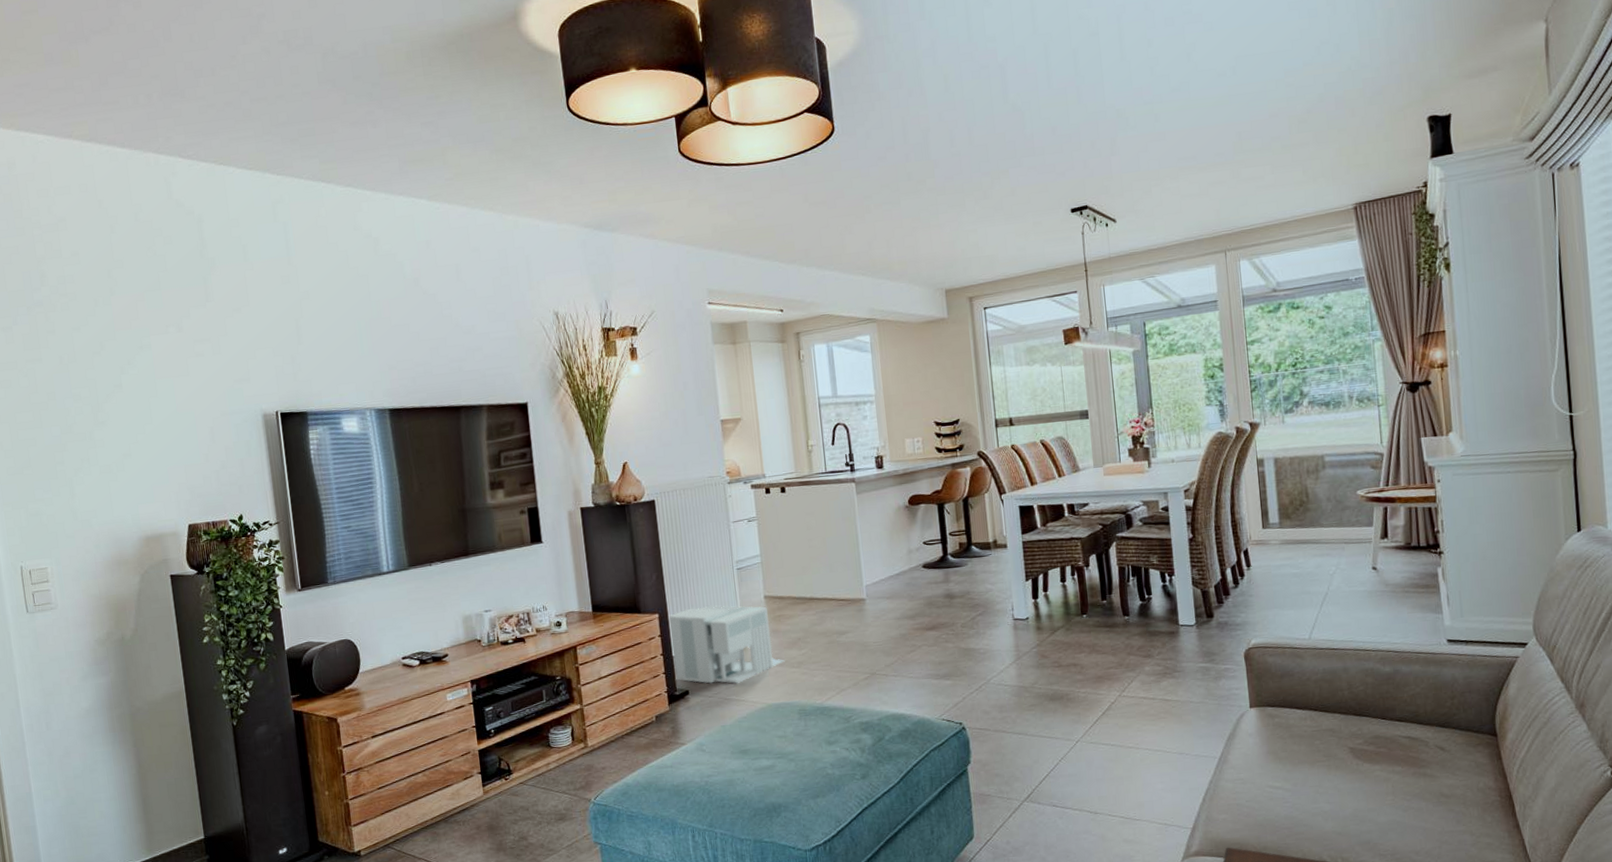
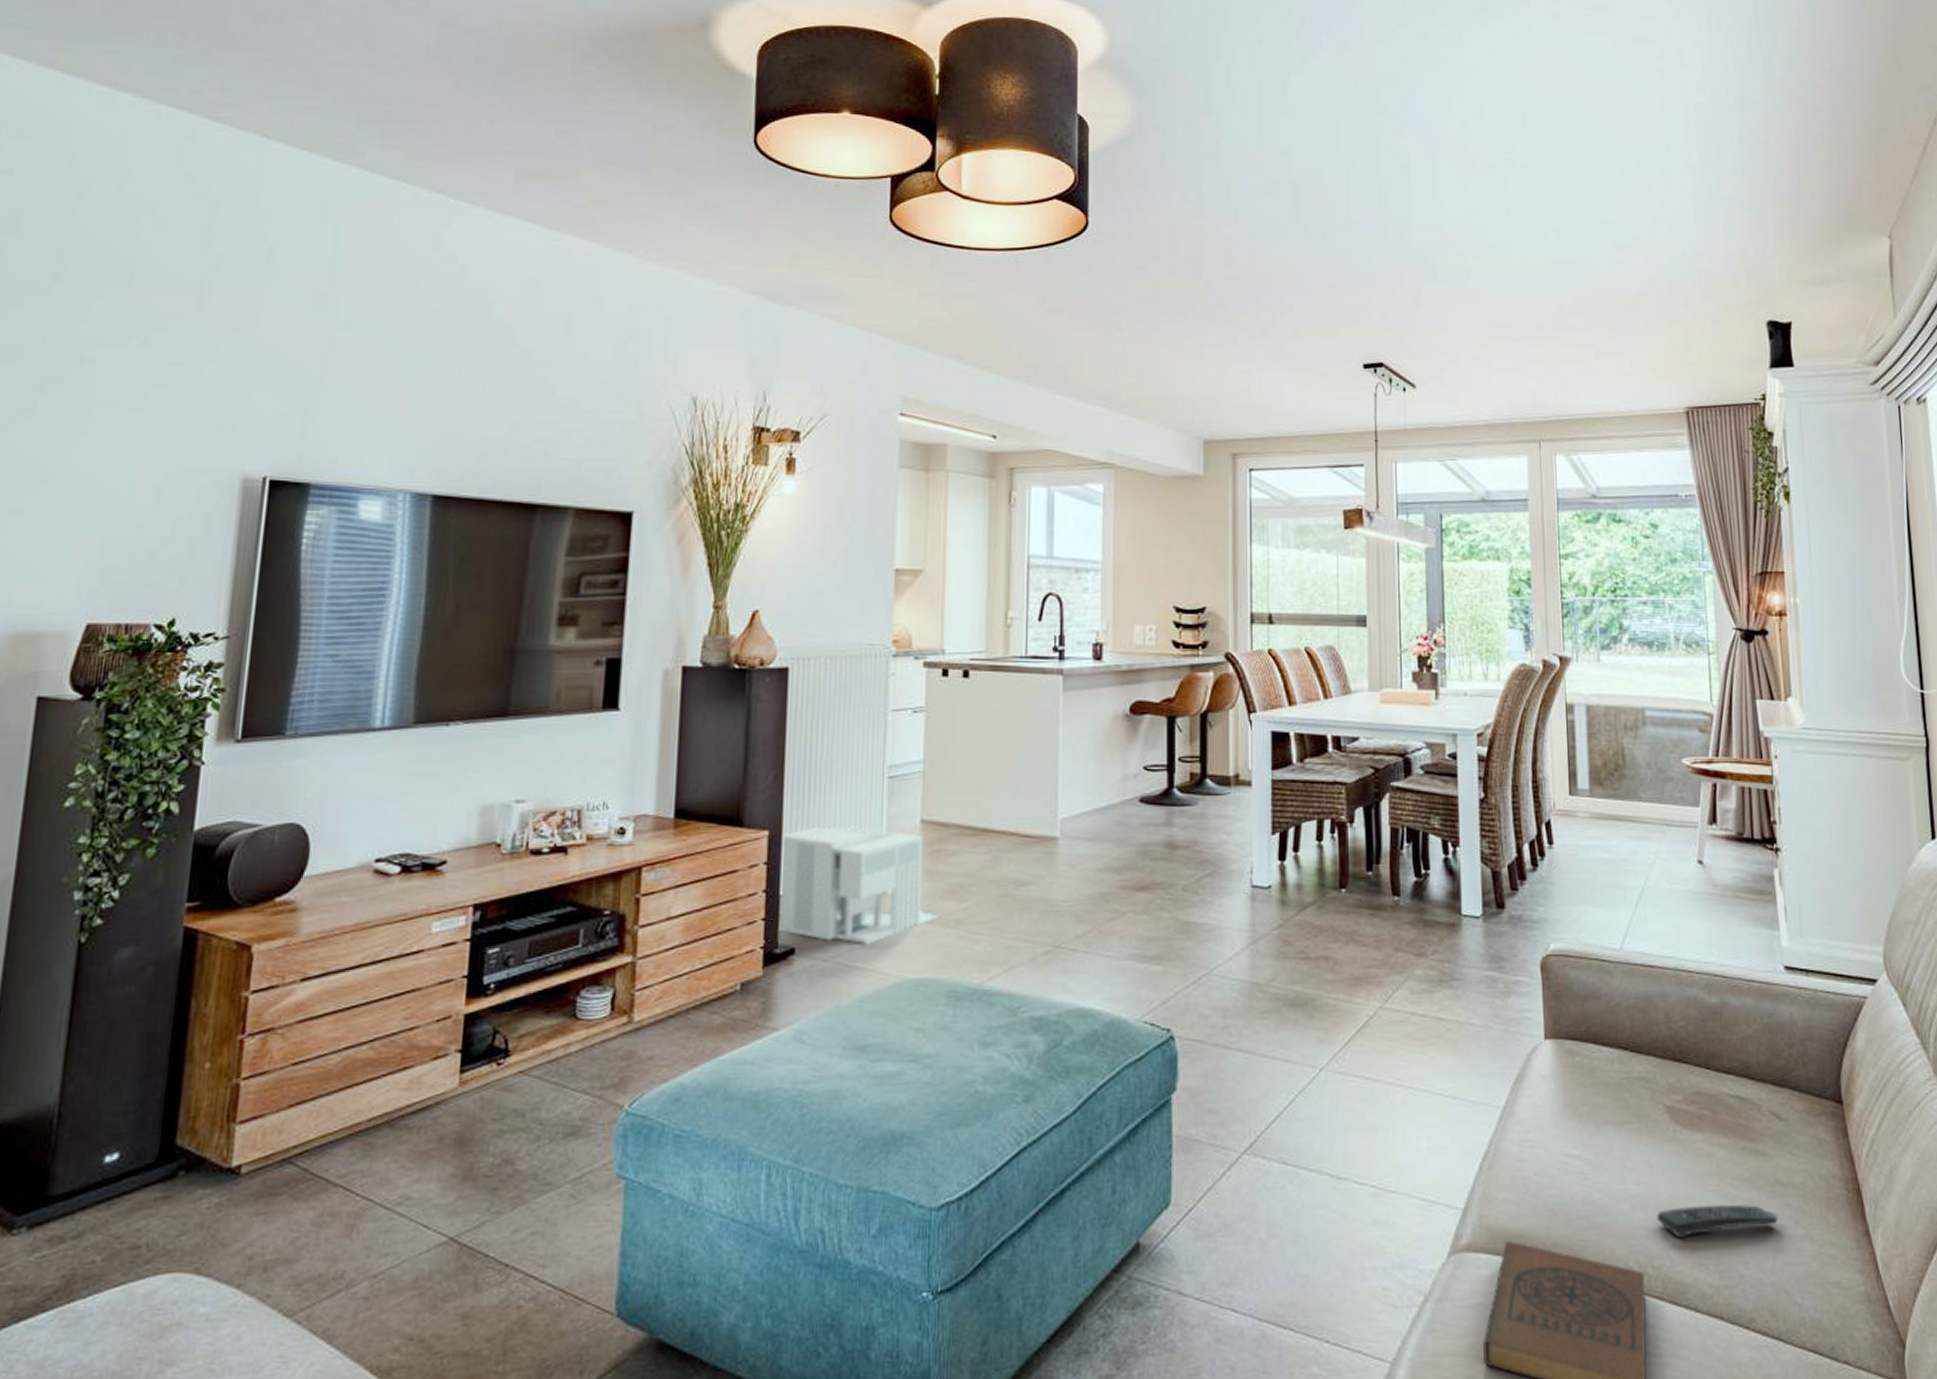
remote control: none [1344,811,1444,838] -> present [1657,1203,1779,1239]

